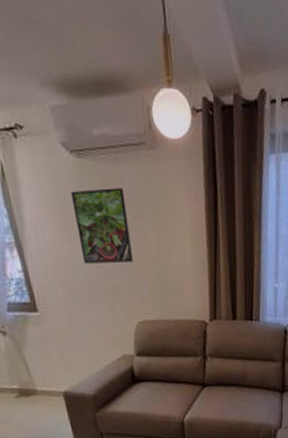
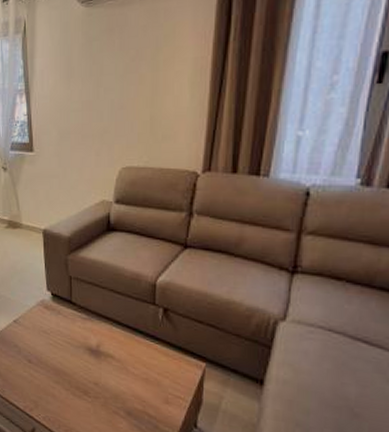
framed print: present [70,188,133,264] -> none [76,31,126,108]

